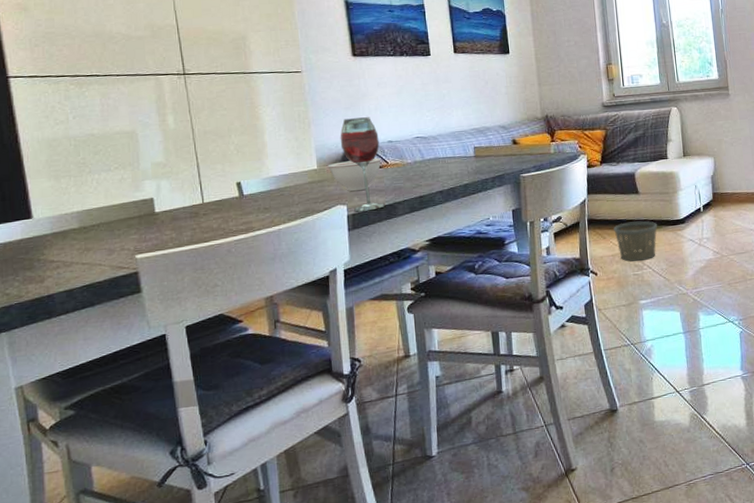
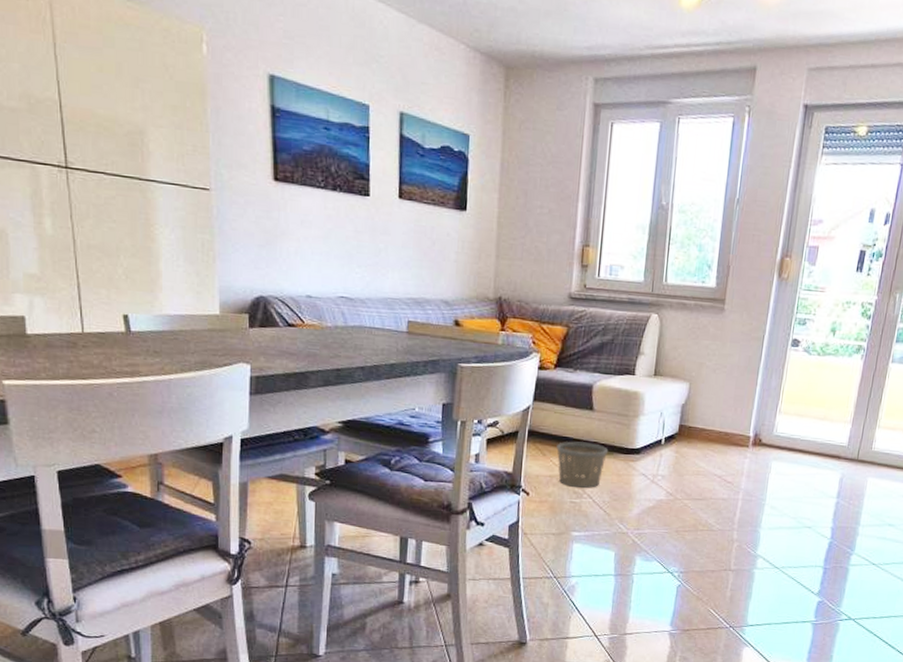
bowl: present [327,158,382,192] -> none [232,311,297,351]
wineglass: present [340,117,385,212] -> none [249,259,296,376]

